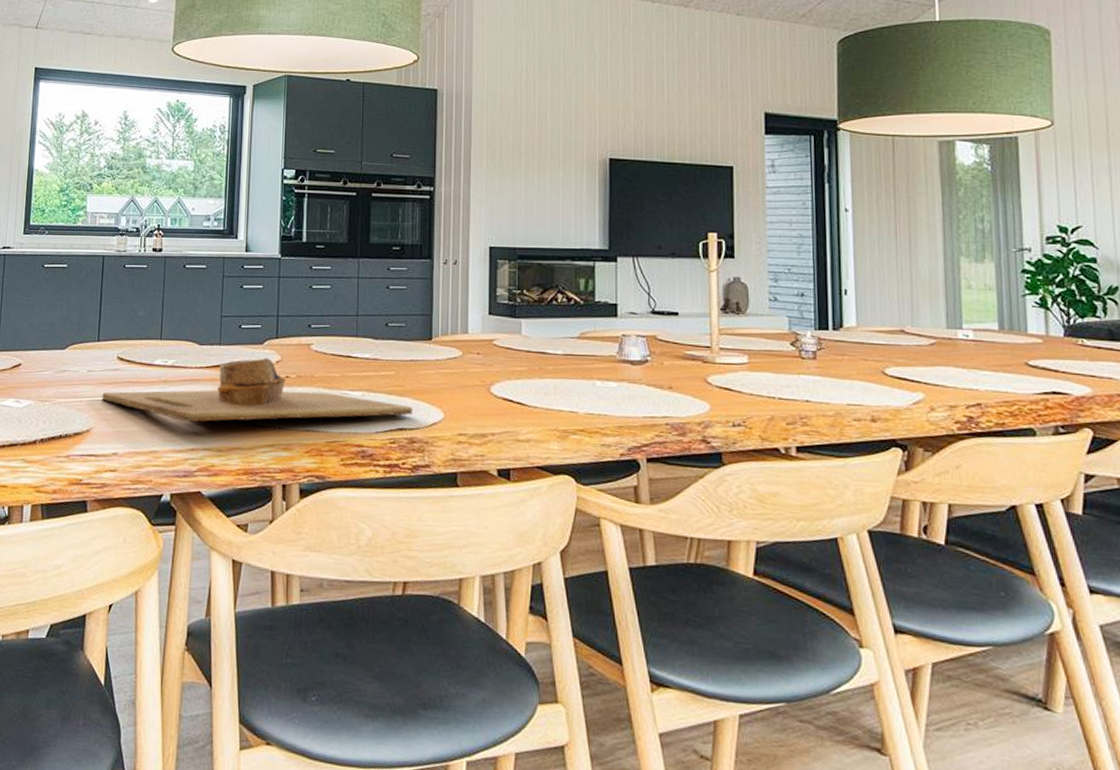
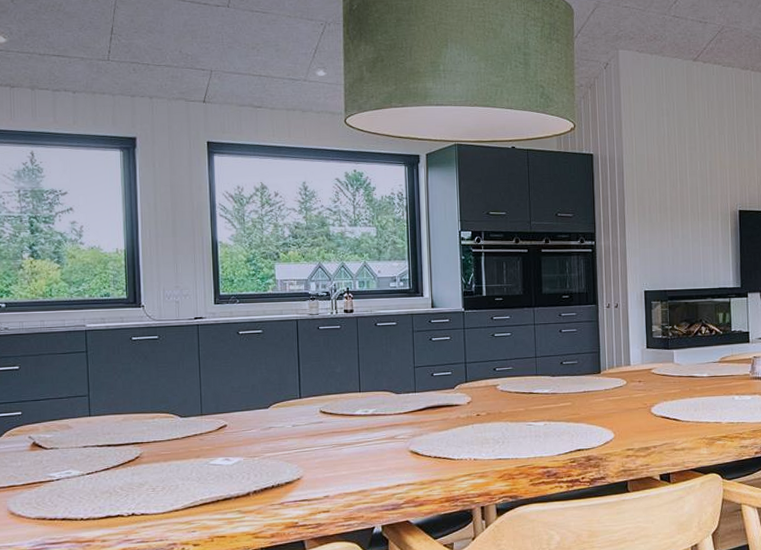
cutting board: present [102,358,413,422] -> none [309,400,589,462]

